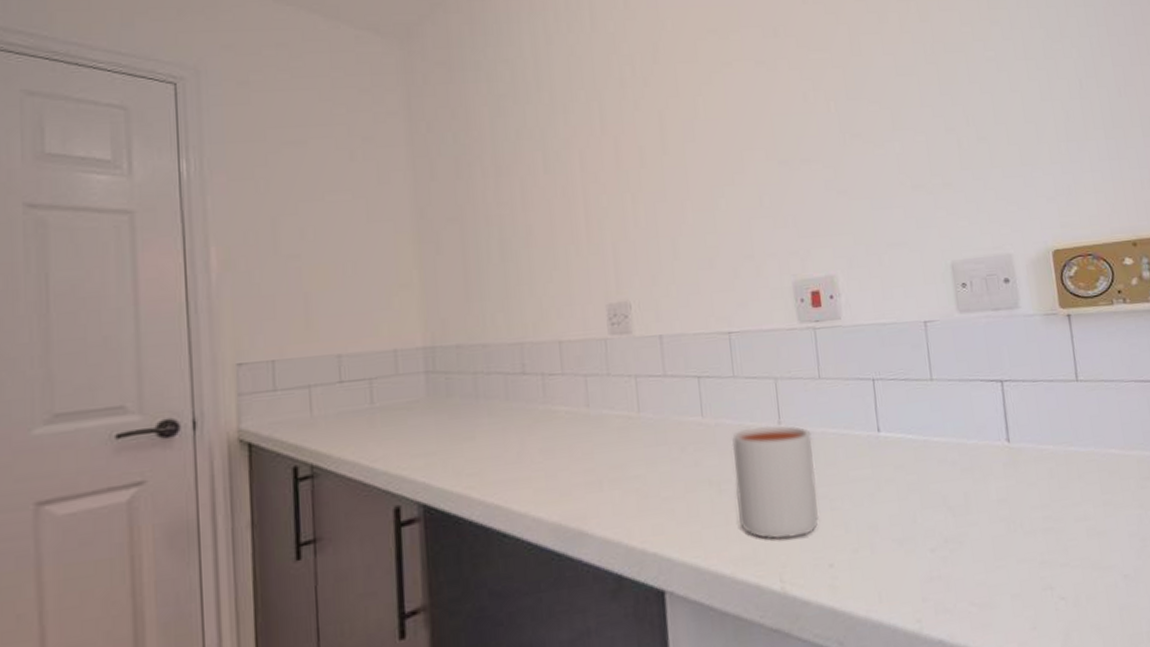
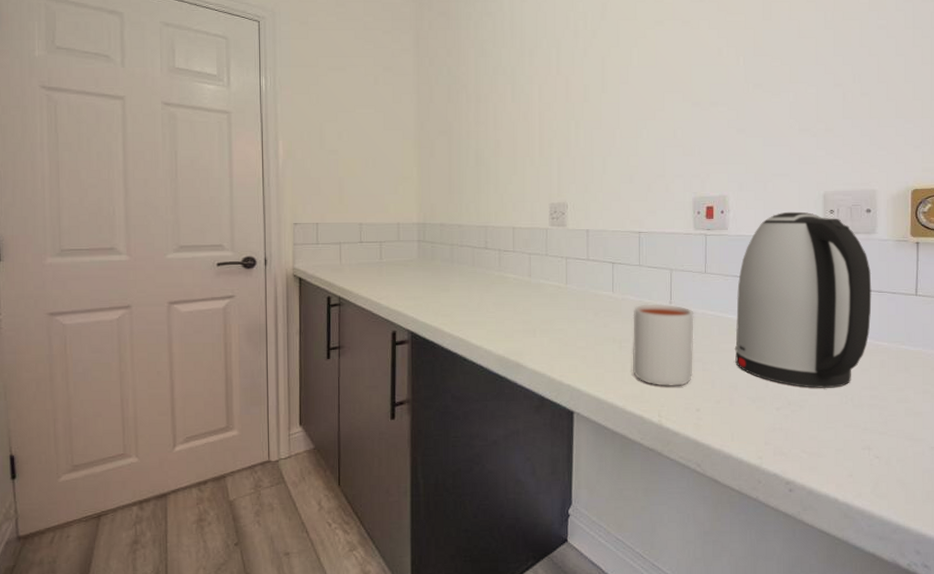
kettle: none [862,288,1030,517] -> present [734,211,872,388]

